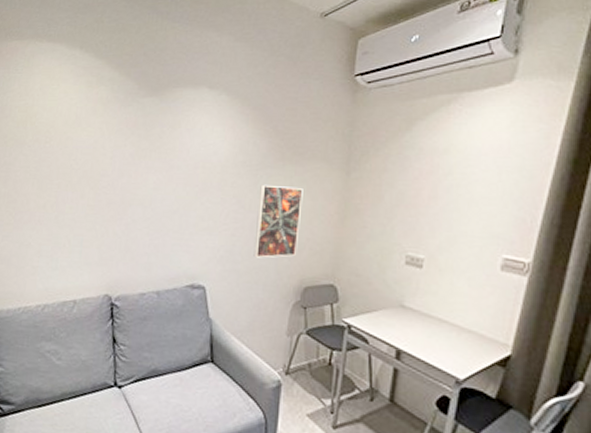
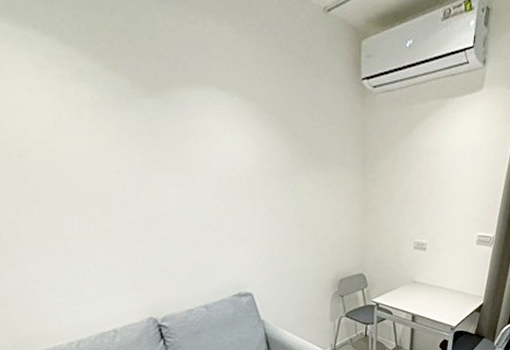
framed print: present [253,184,303,258] -> none [289,191,330,260]

